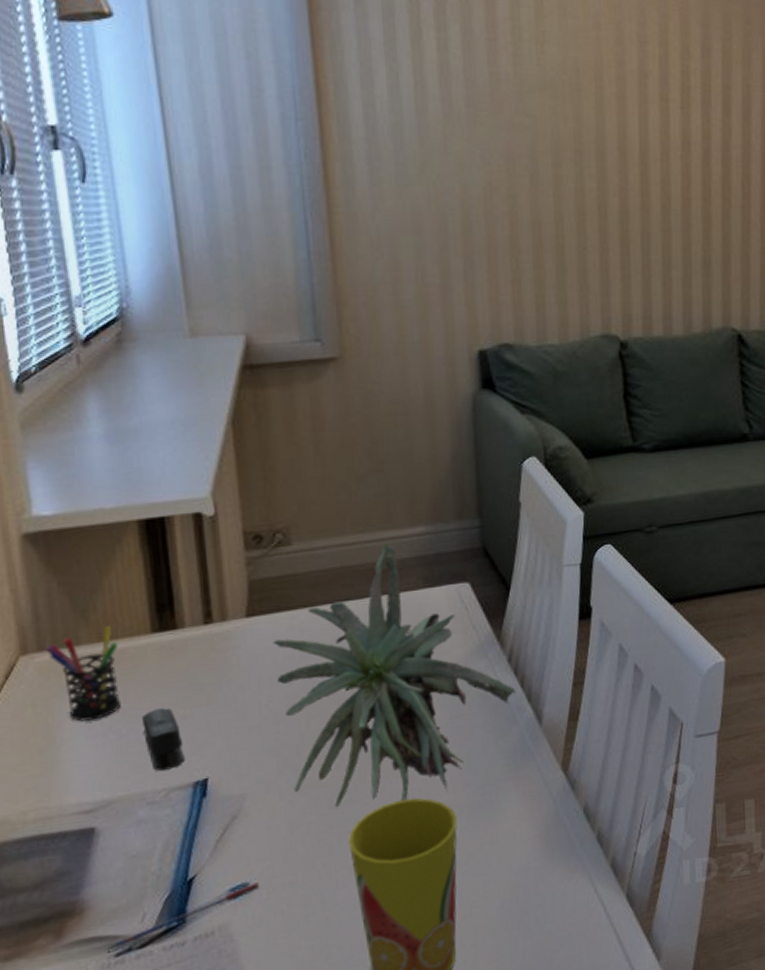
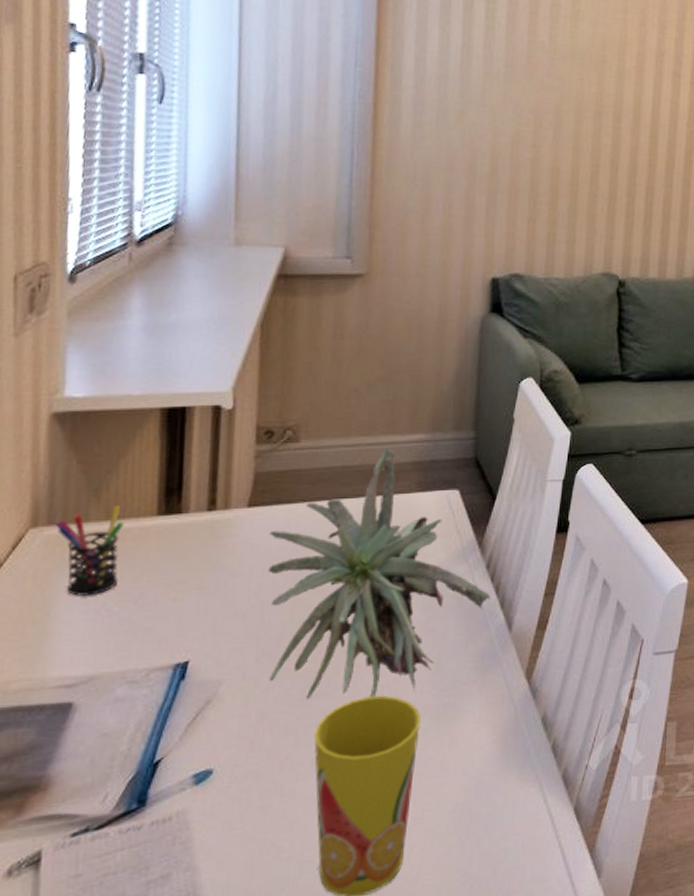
pen: present [106,882,259,953] -> none [63,770,222,832]
stapler: present [142,708,185,771] -> none [134,589,170,650]

